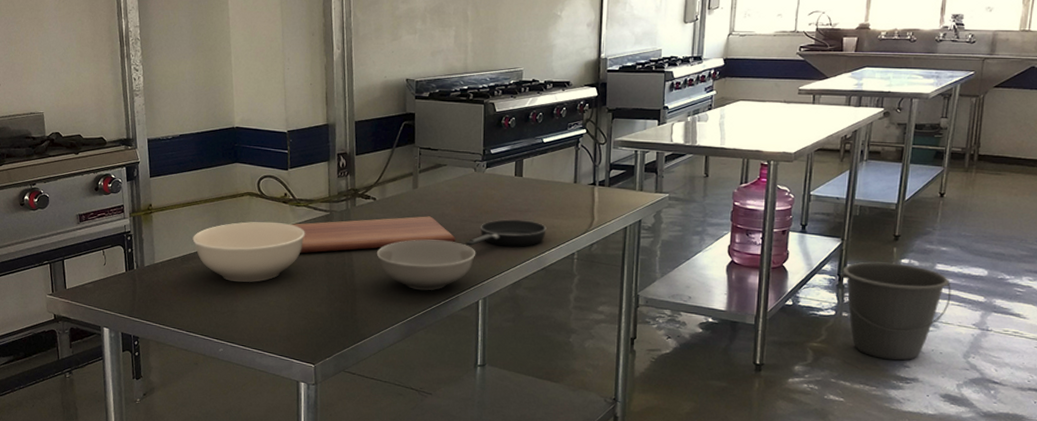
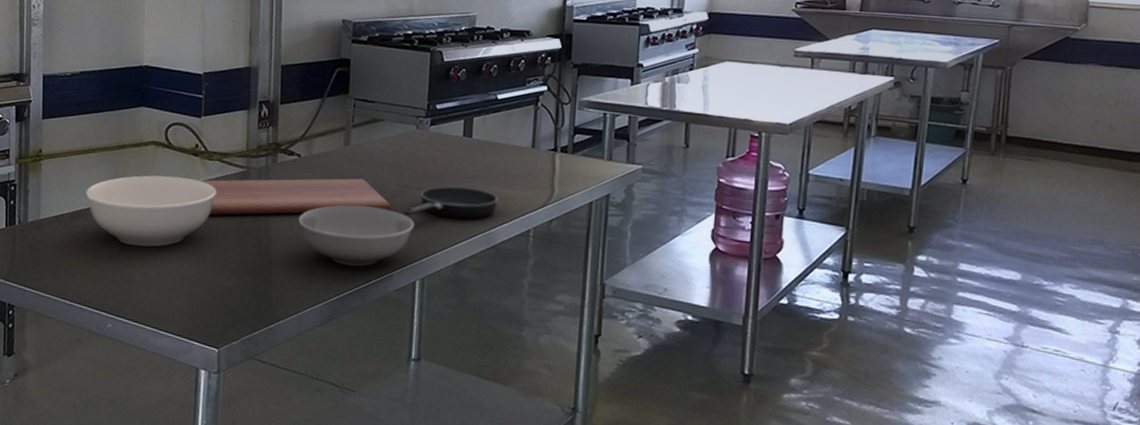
bucket: present [840,262,951,361] -> none [844,257,978,379]

